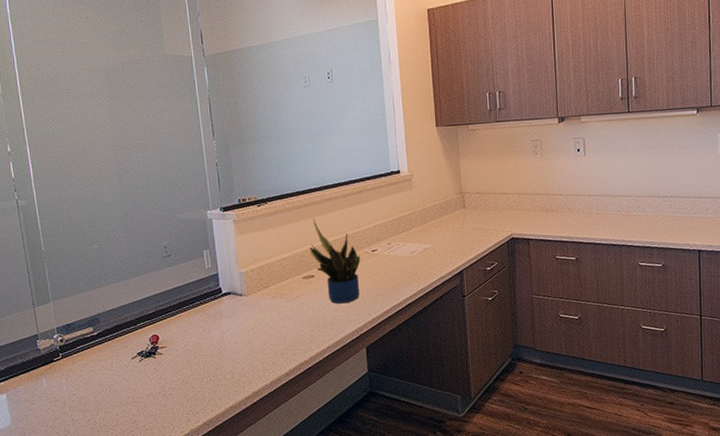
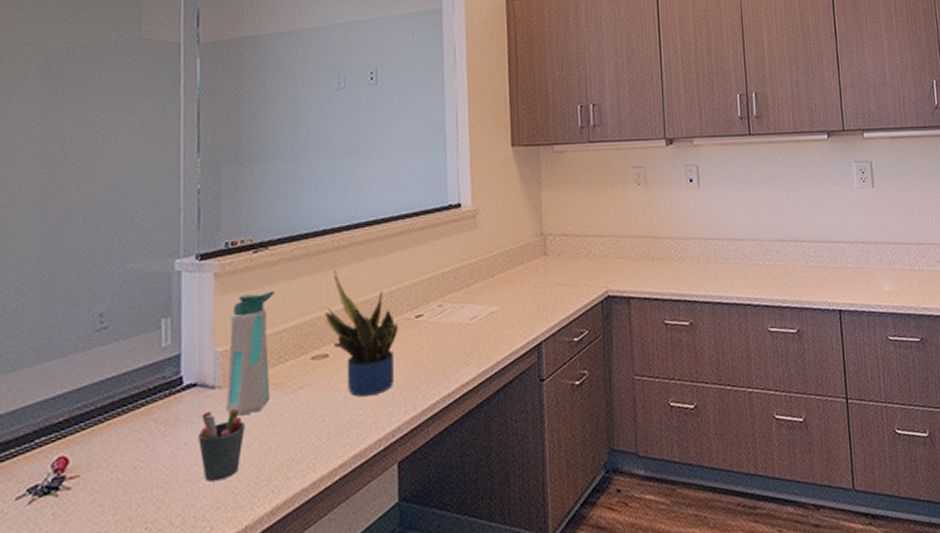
pen holder: none [235,309,264,354] -> present [197,409,245,482]
water bottle: none [247,232,278,314] -> present [226,291,275,416]

